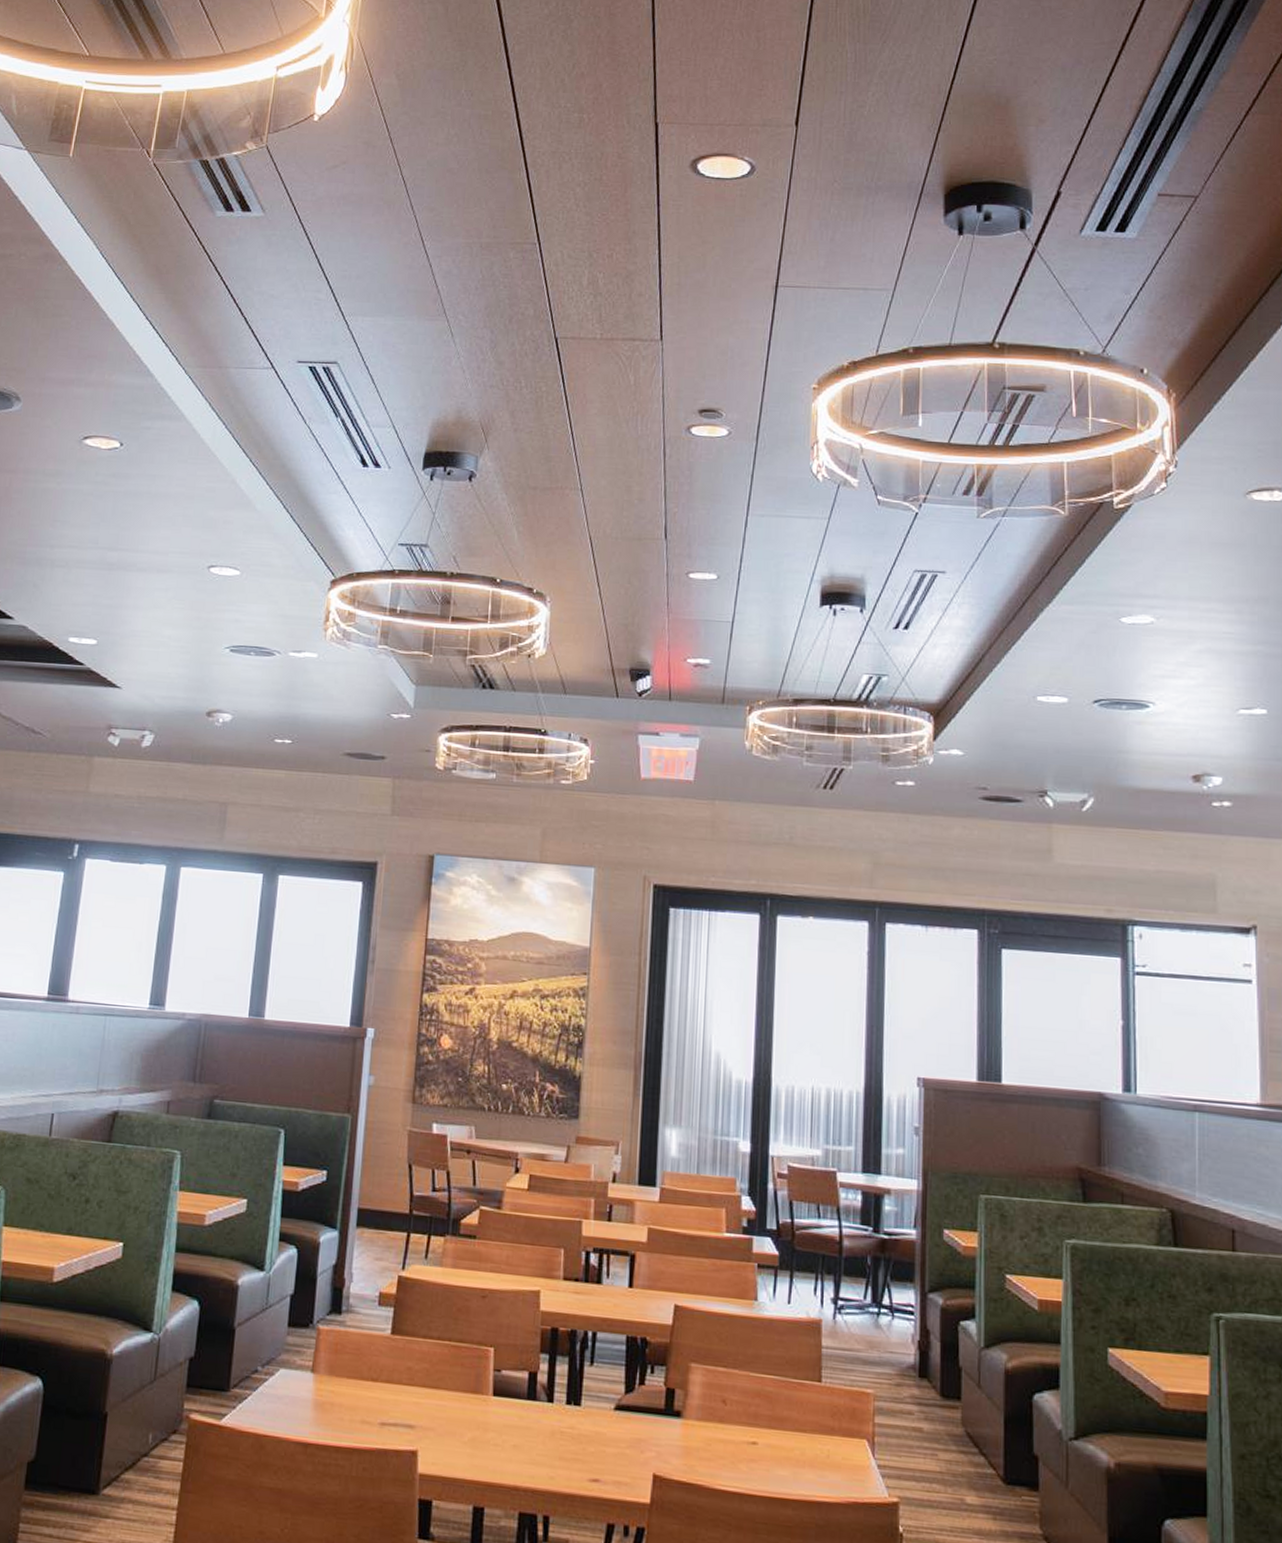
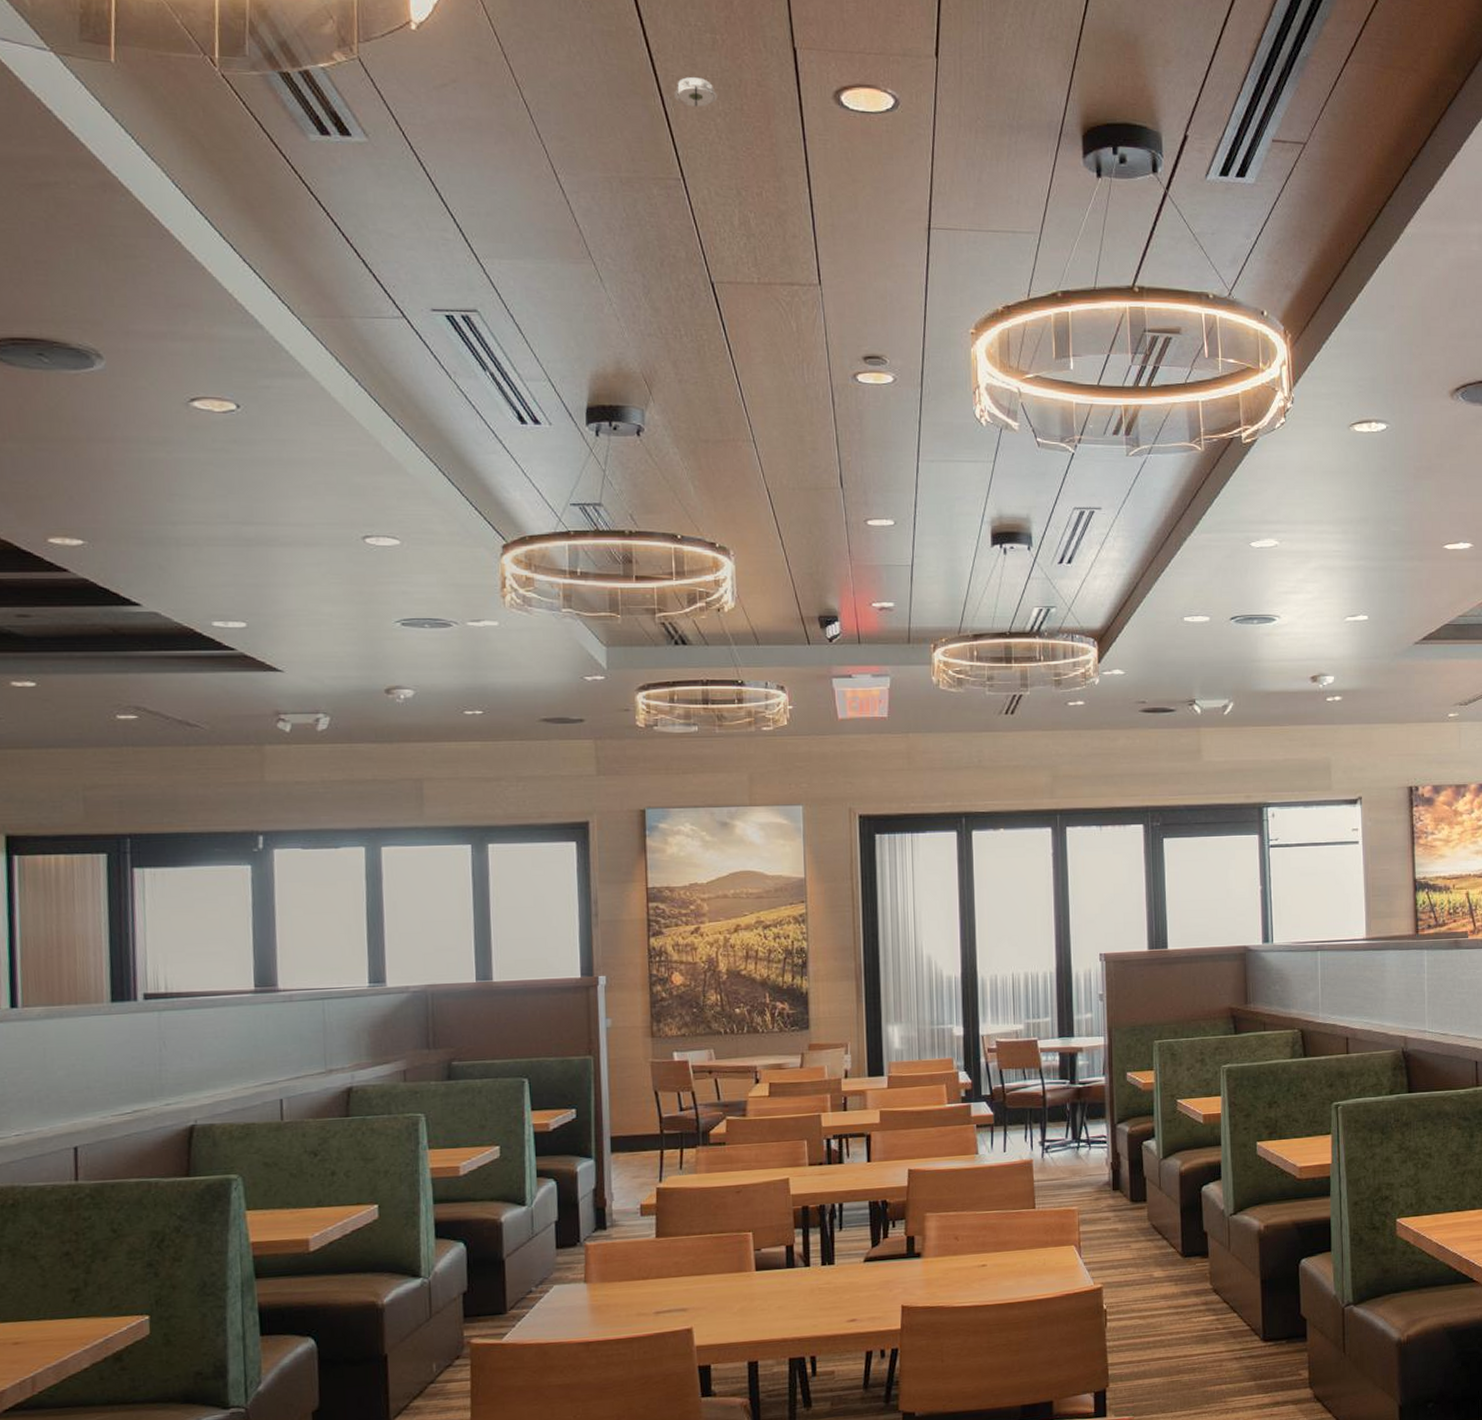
smoke detector: none [536,152,579,179] -> present [672,77,718,107]

